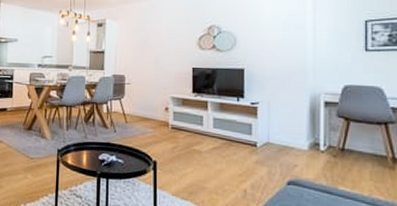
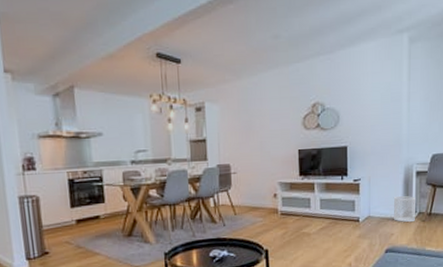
wastebasket: none [296,125,325,156] -> present [393,195,417,223]

